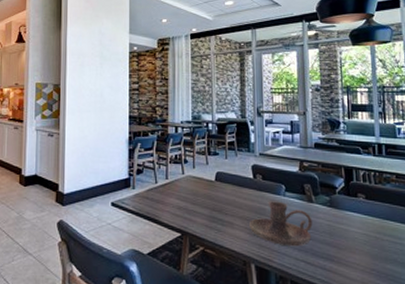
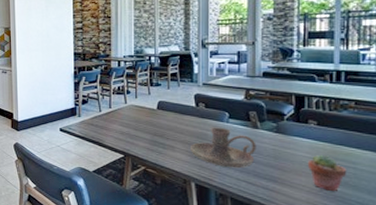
potted succulent: none [359,229,395,269] -> present [307,154,347,191]

